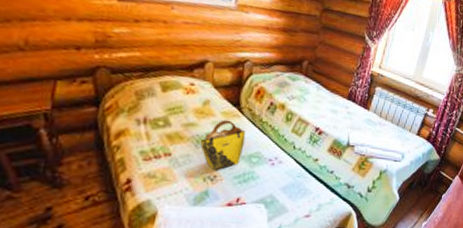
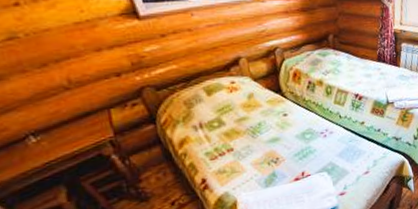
tote bag: present [199,119,246,171] -> none [255,107,296,154]

